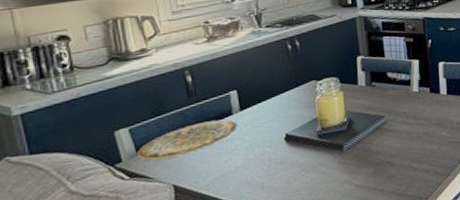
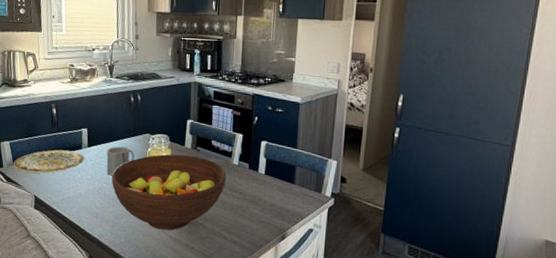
mug: none [265,100,301,137] -> present [106,146,135,176]
fruit bowl: none [275,92,408,182] -> present [111,154,226,231]

